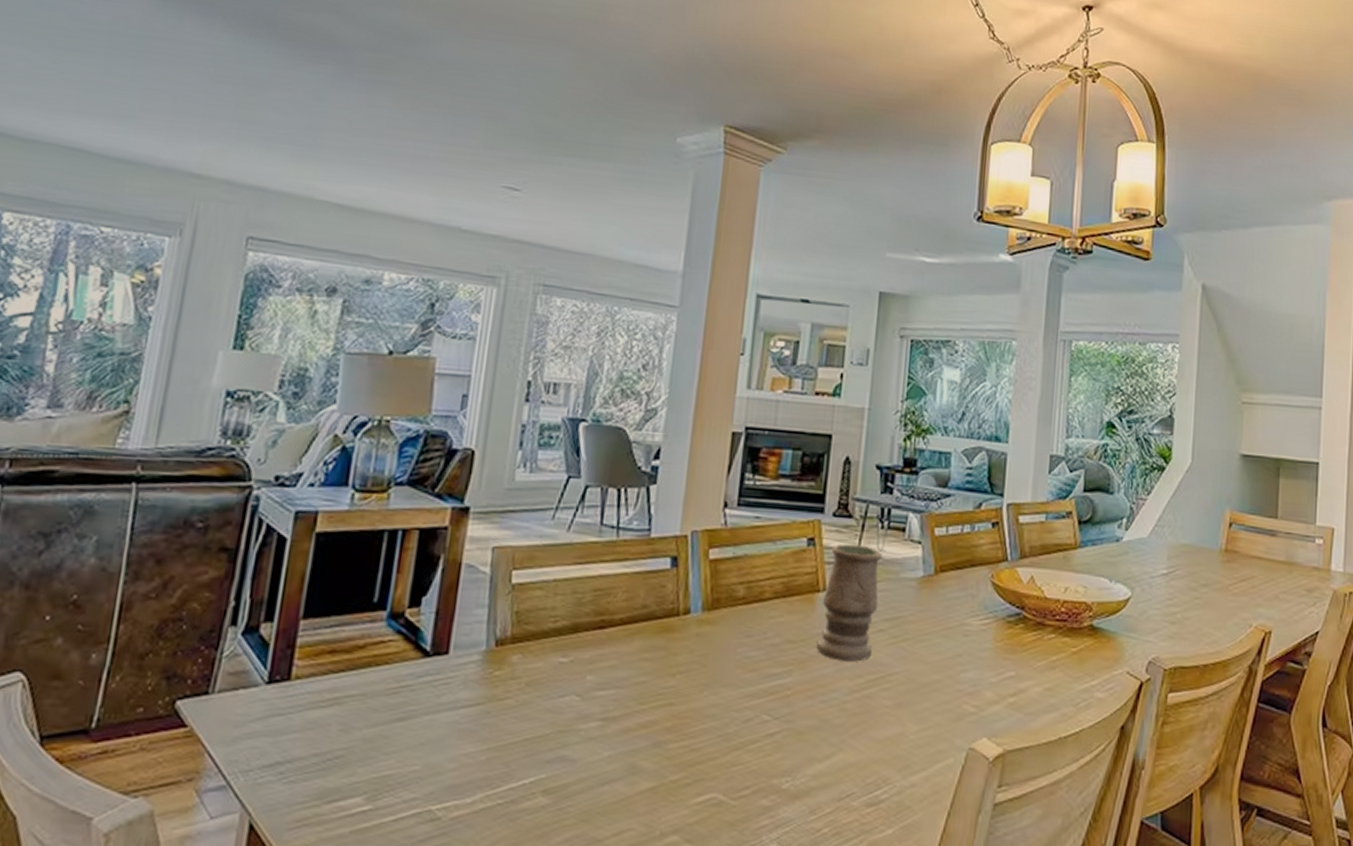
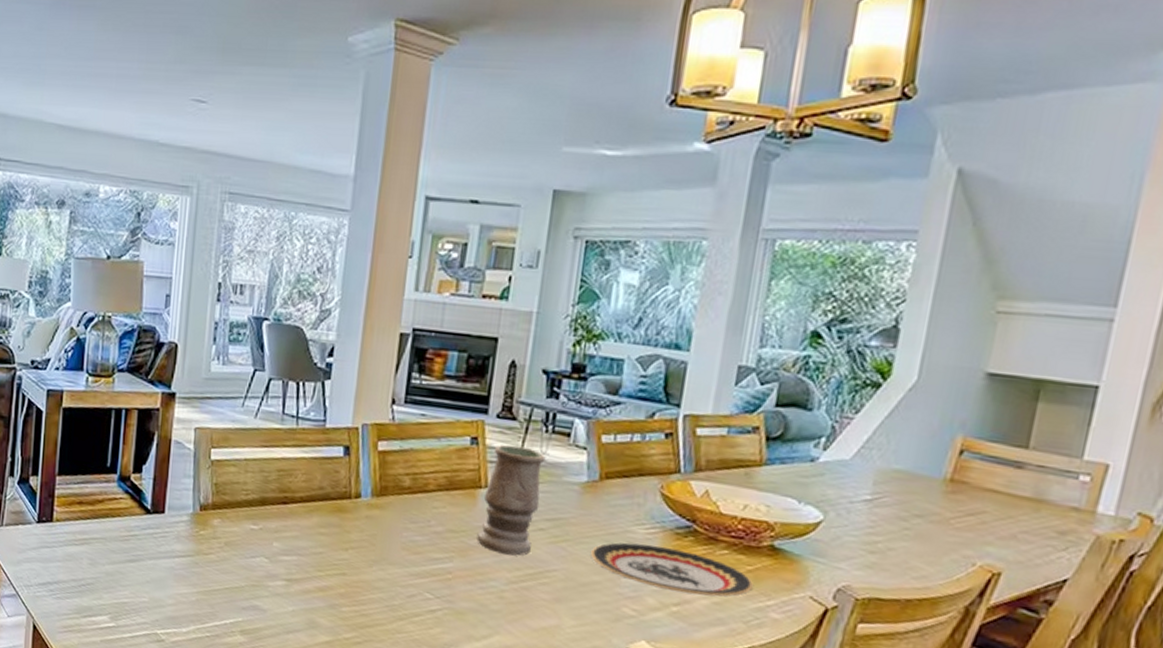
plate: none [929,635,1080,683] -> present [590,542,755,597]

